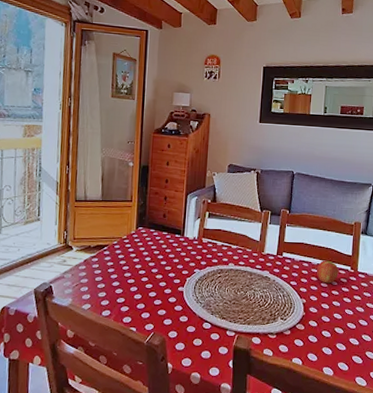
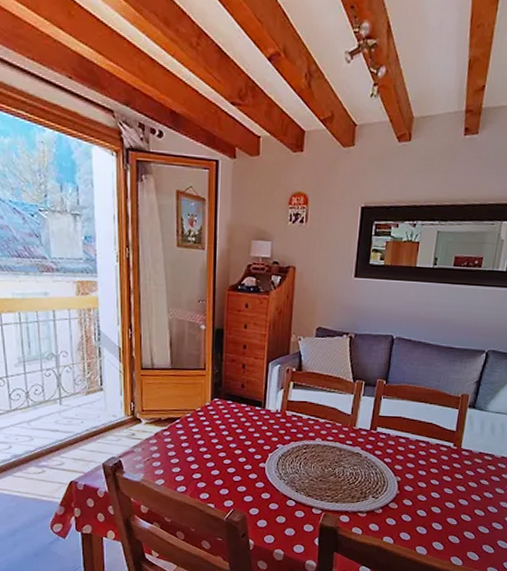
fruit: present [317,260,339,284] -> none [415,436,440,461]

